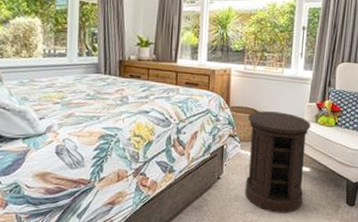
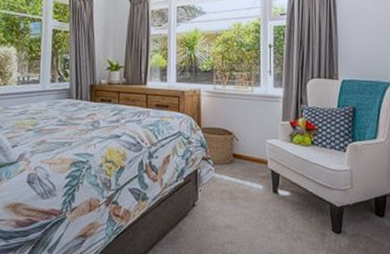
side table: present [244,111,311,213] -> none [220,132,286,244]

